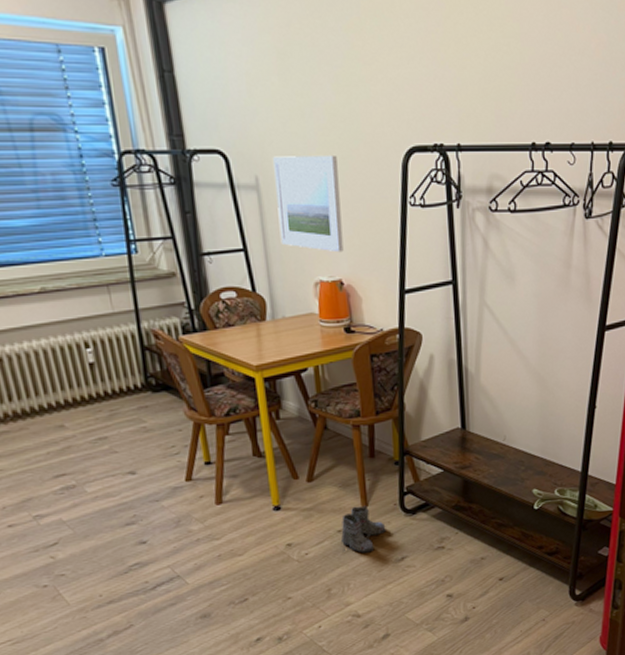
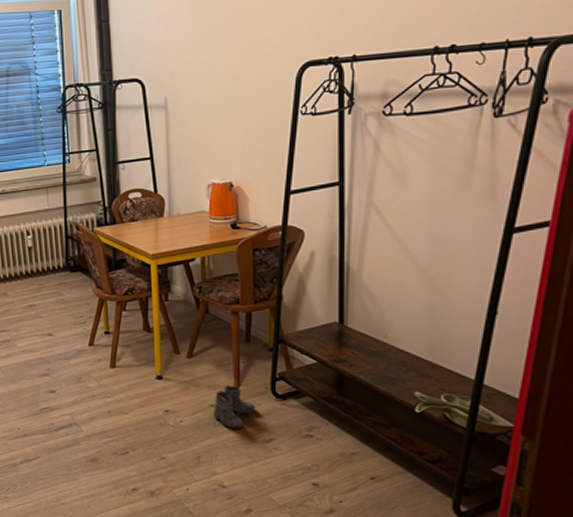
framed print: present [273,156,344,253] -> none [181,76,236,159]

